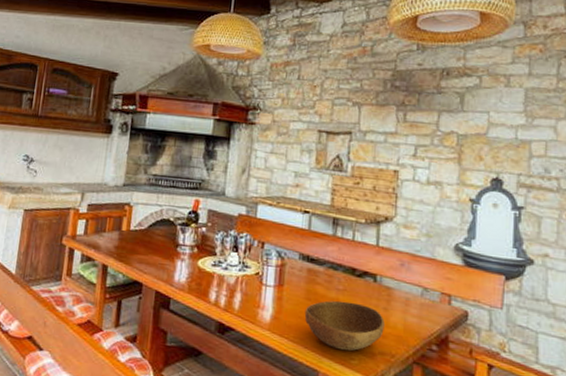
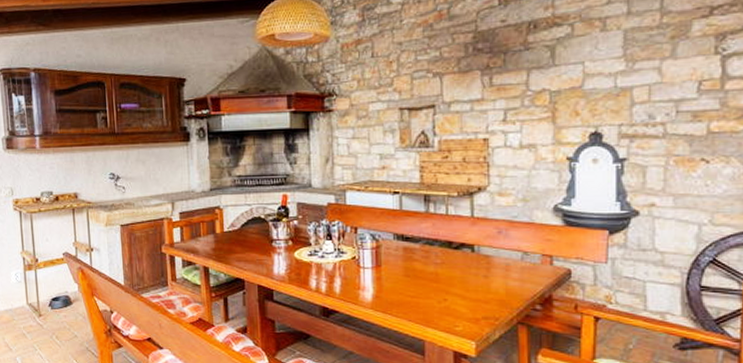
bowl: present [304,300,385,351] -> none [405,274,486,320]

